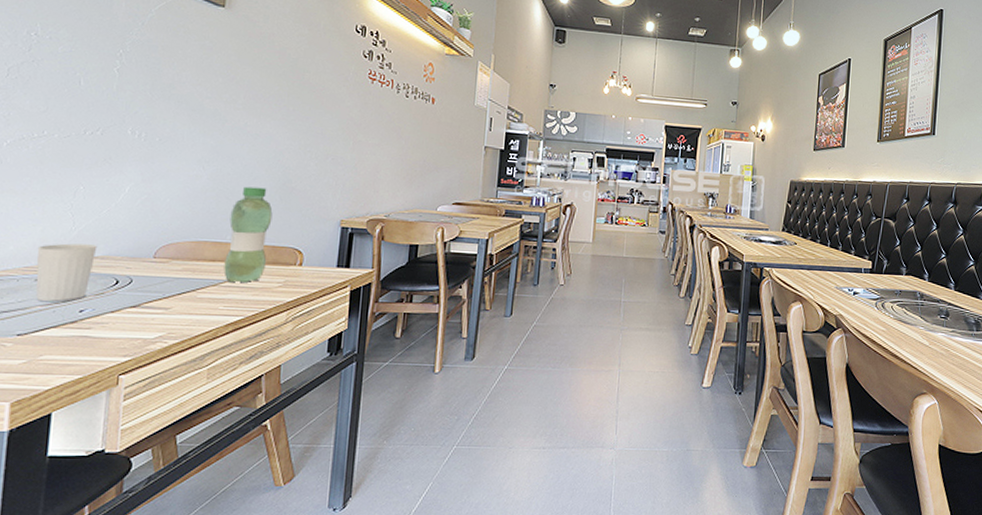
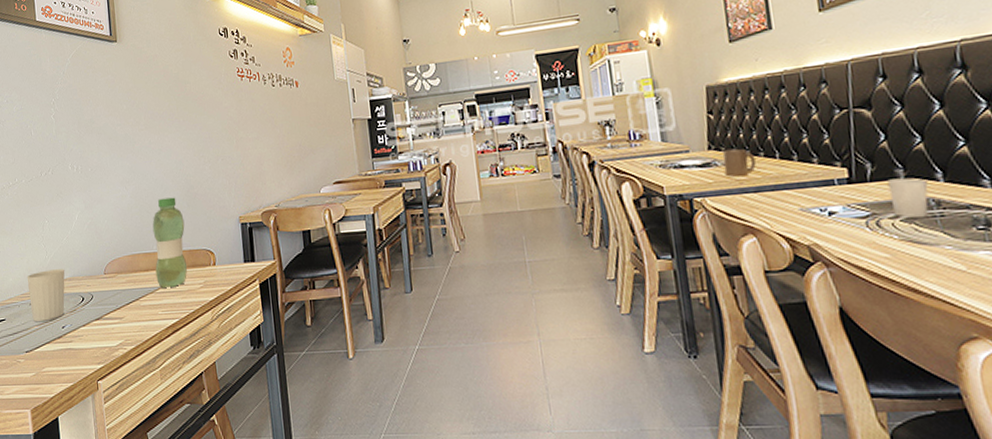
cup: none [790,233,813,257] -> present [722,148,756,178]
cup: none [894,274,919,305] -> present [887,177,929,219]

